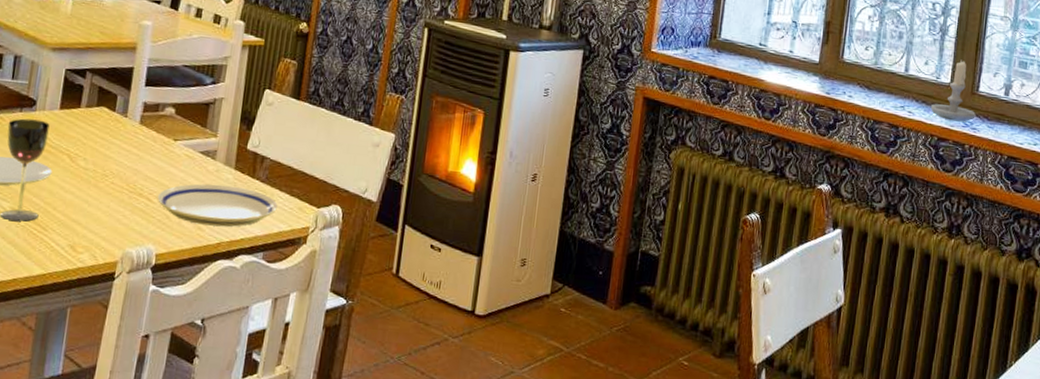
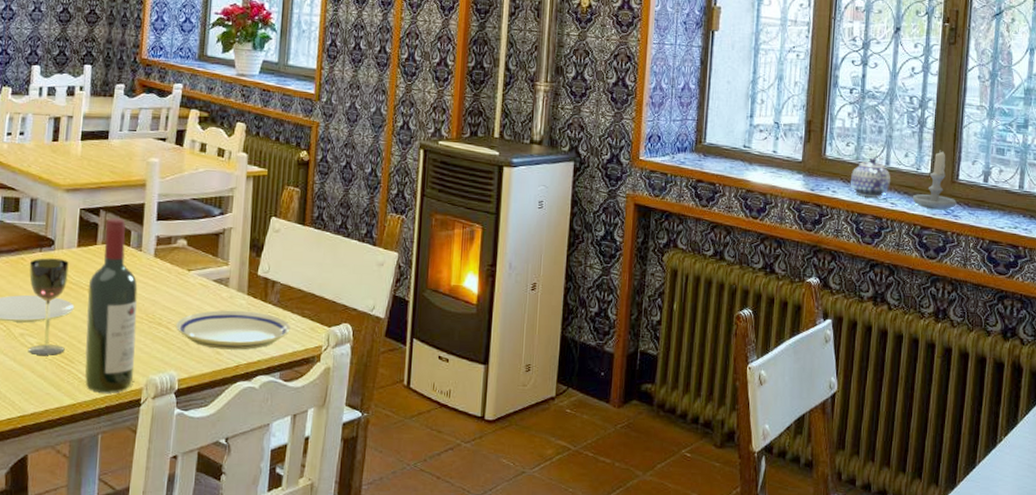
wine bottle: none [57,80,120,264] -> present [85,218,138,392]
teapot: none [867,63,909,104] -> present [850,157,890,197]

